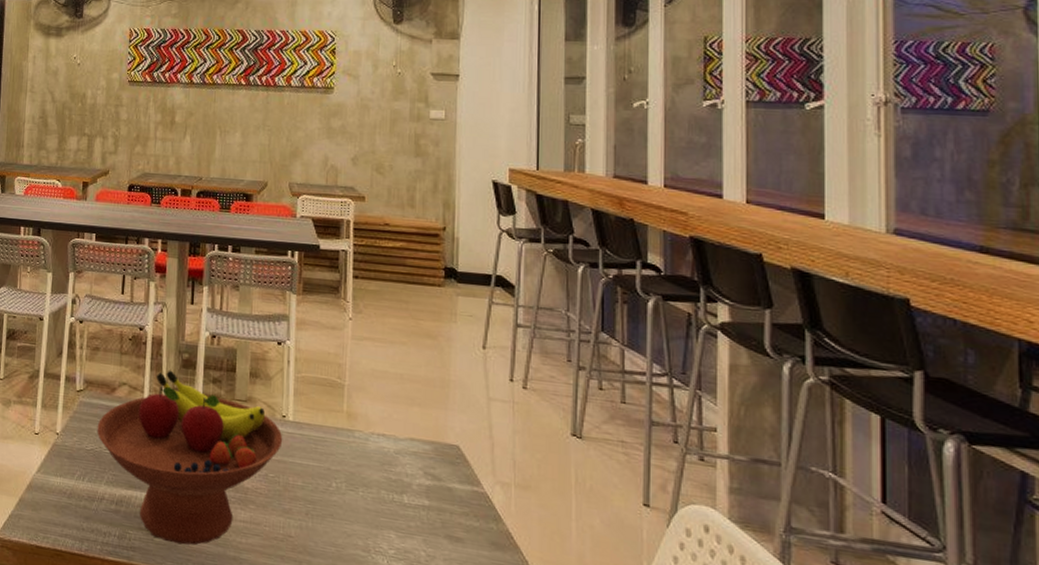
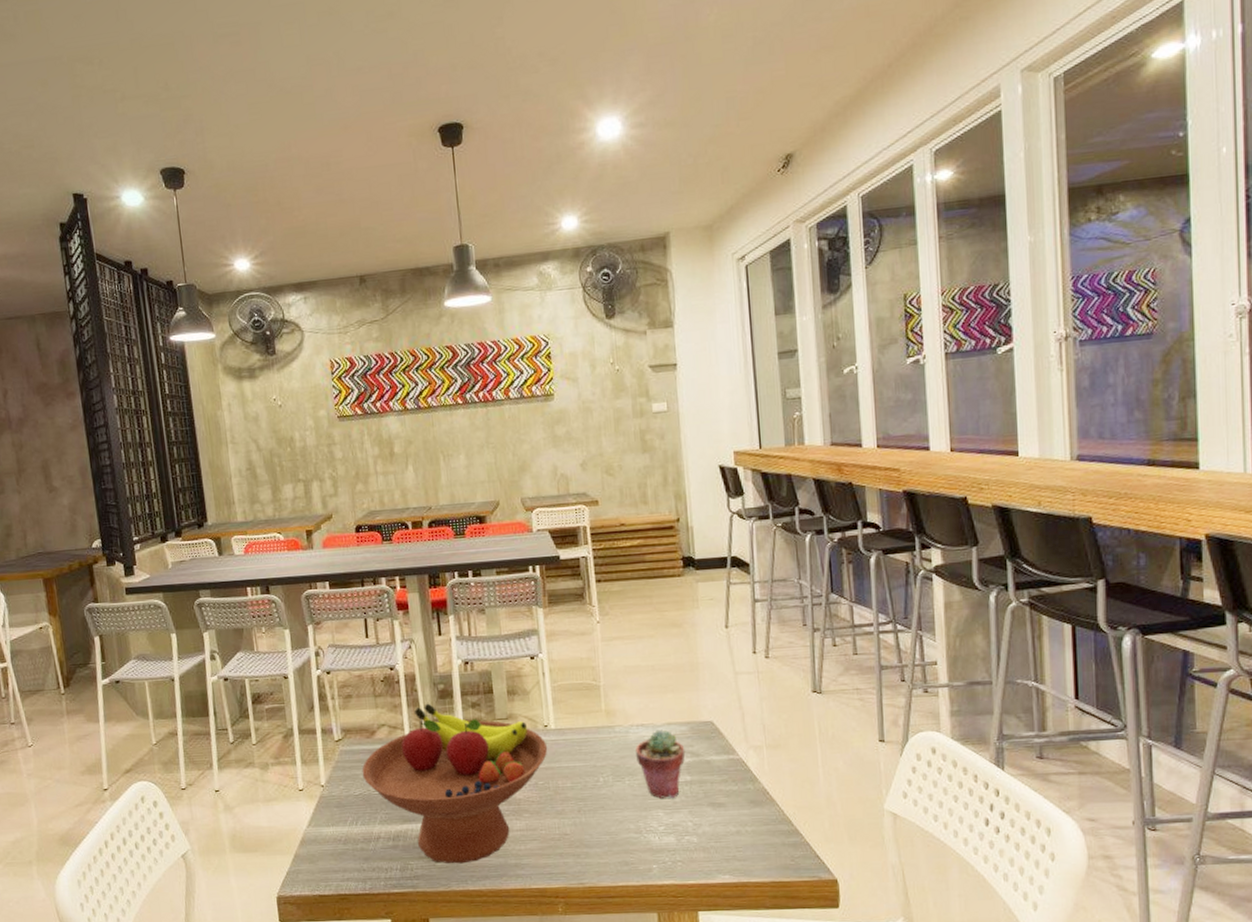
potted succulent: none [372,443,426,521] -> present [635,729,686,799]

